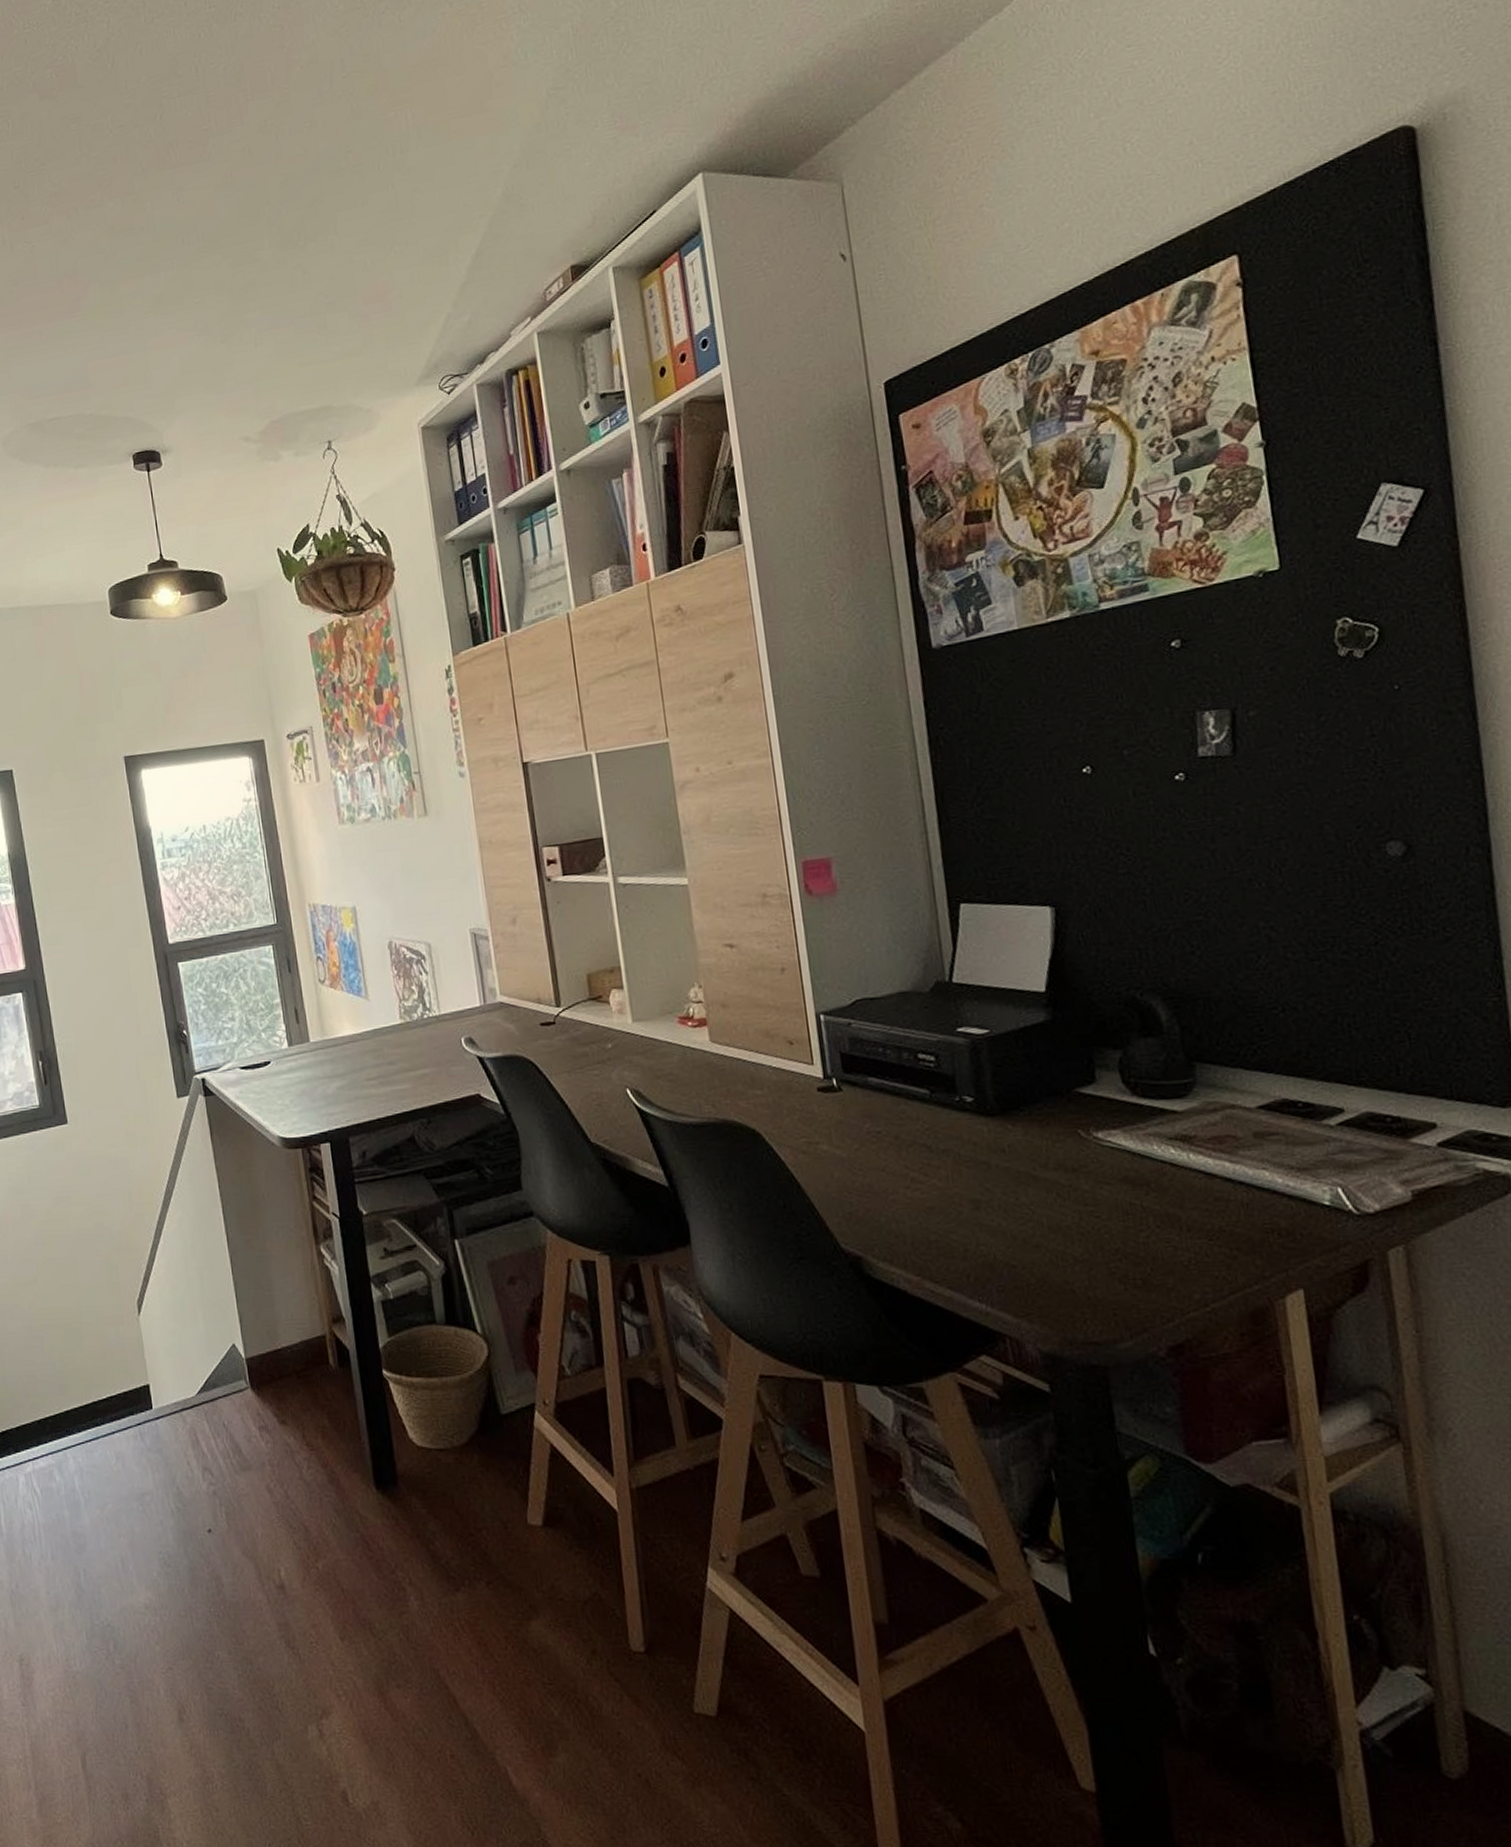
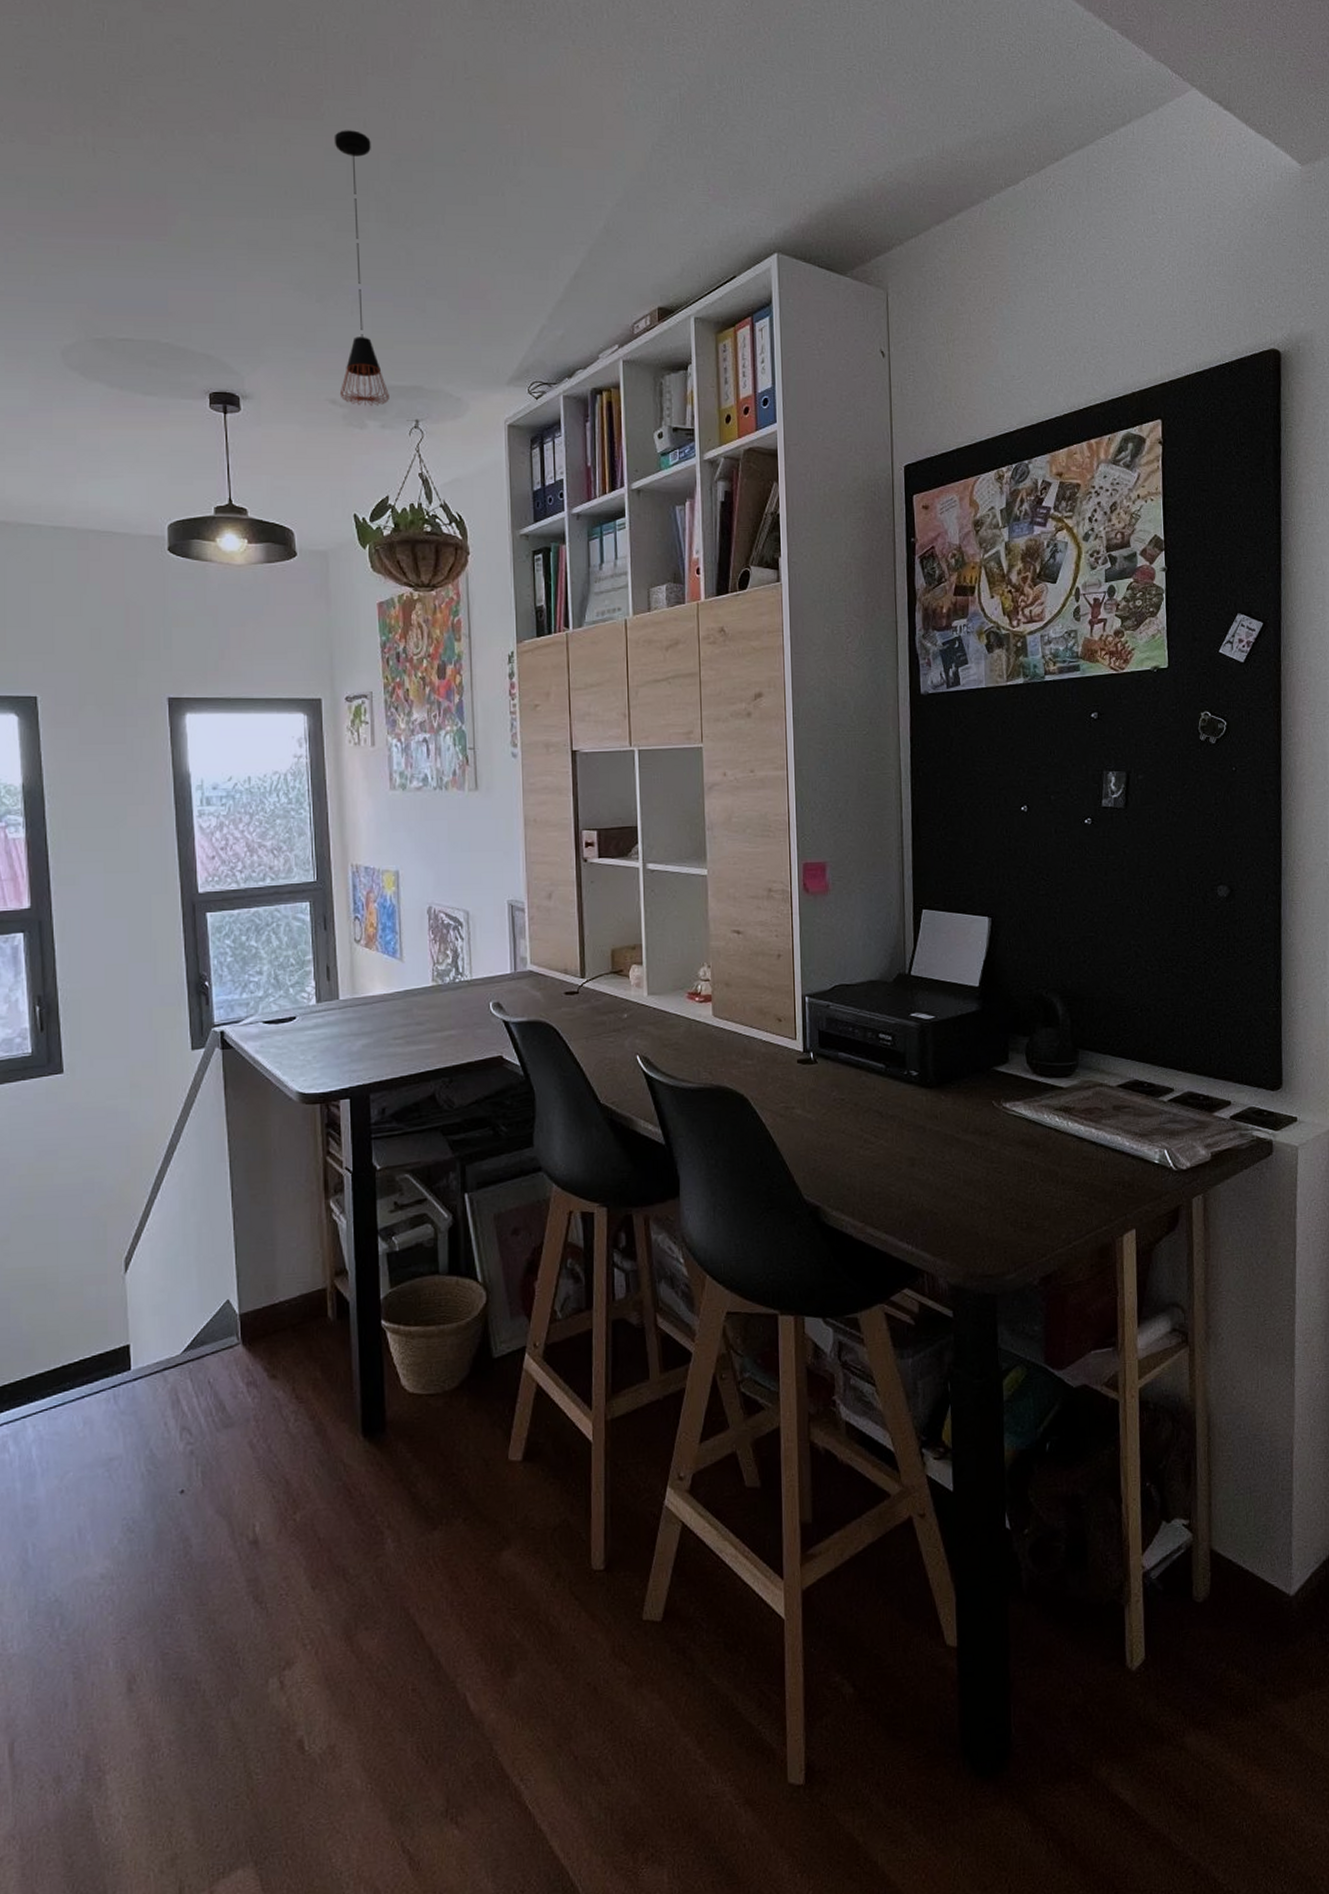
pendant light: none [222,161,300,438] -> present [334,130,389,406]

